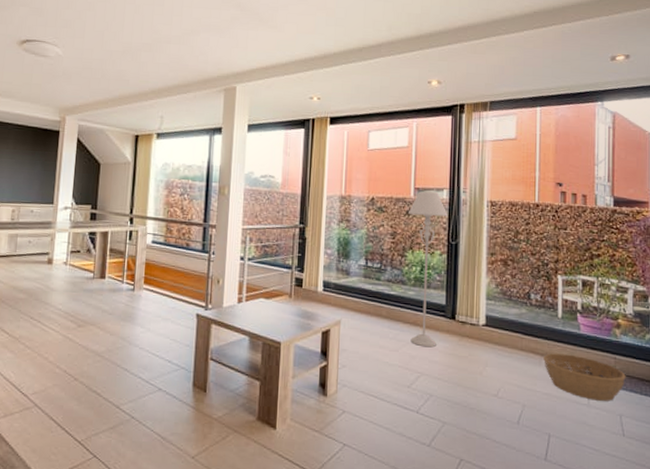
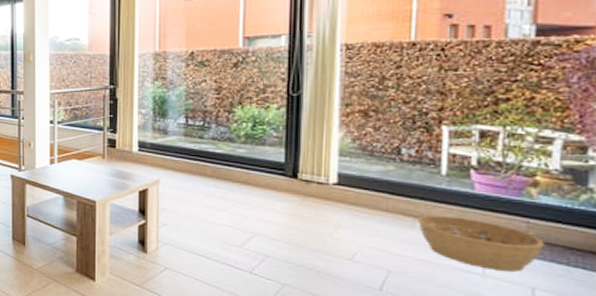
floor lamp: present [408,191,448,348] -> none [235,40,287,208]

